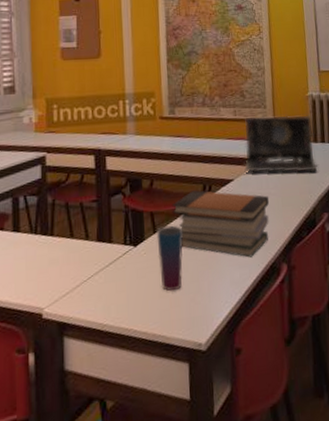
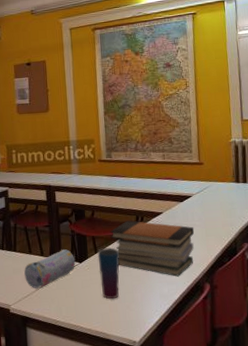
pencil case: none [63,230,130,283] -> present [24,249,76,288]
laptop computer: present [244,115,317,173] -> none [172,158,239,208]

